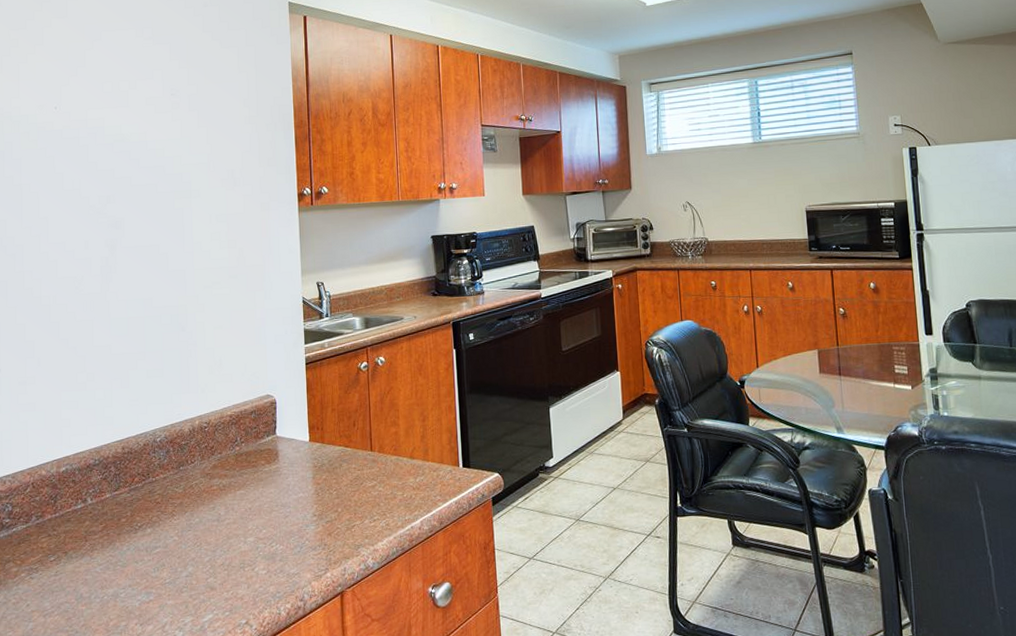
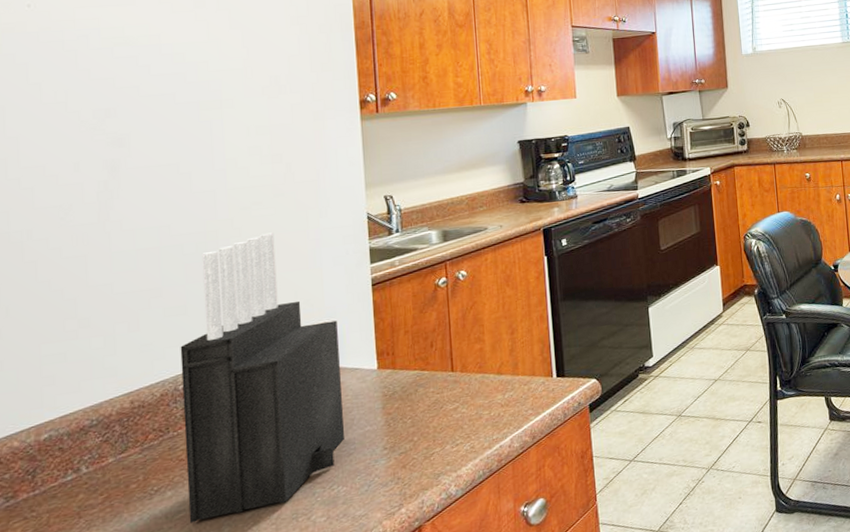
knife block: none [158,310,282,559] -> present [180,232,344,523]

